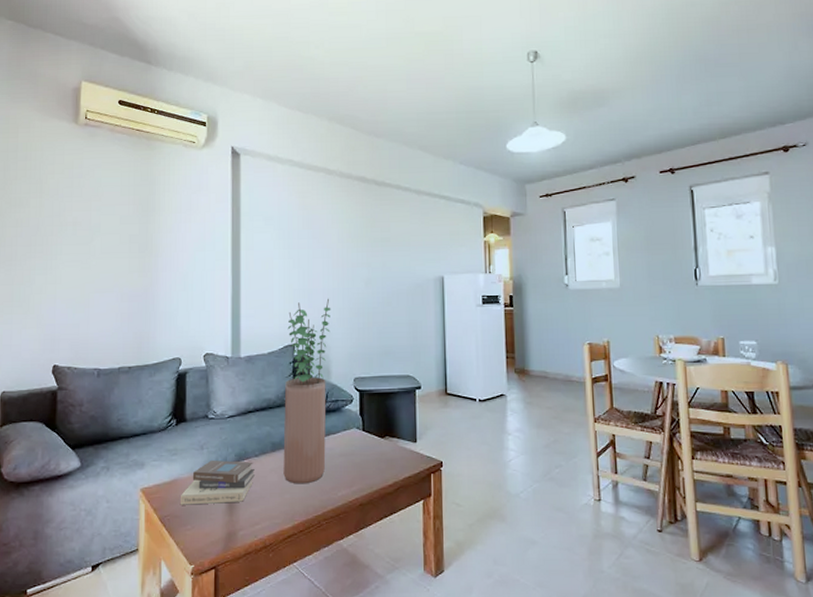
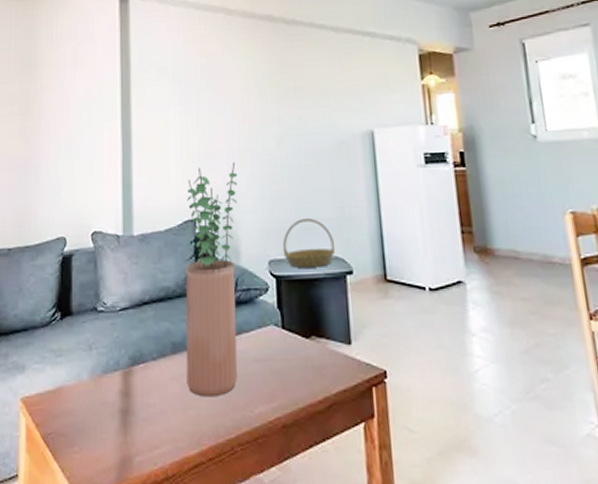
books: present [180,460,255,505] -> none [65,364,152,421]
basket: none [366,344,408,384] -> present [282,217,336,268]

